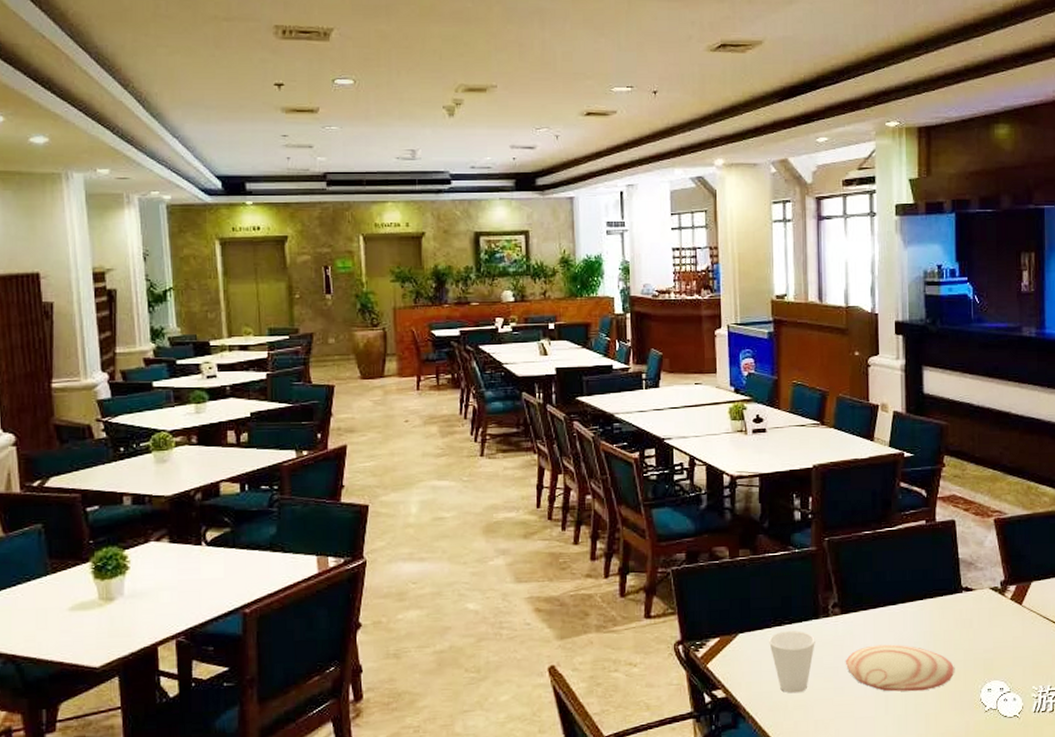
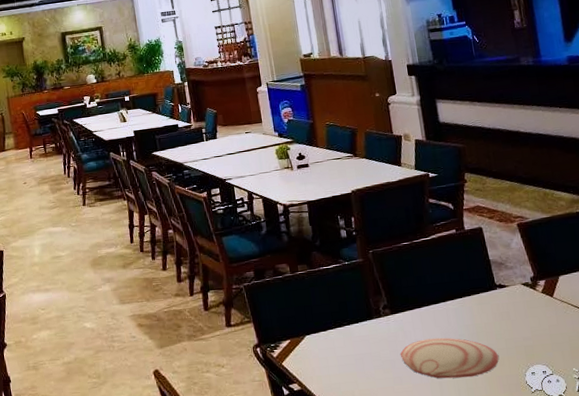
cup: present [769,631,815,694] -> none [332,330,372,384]

